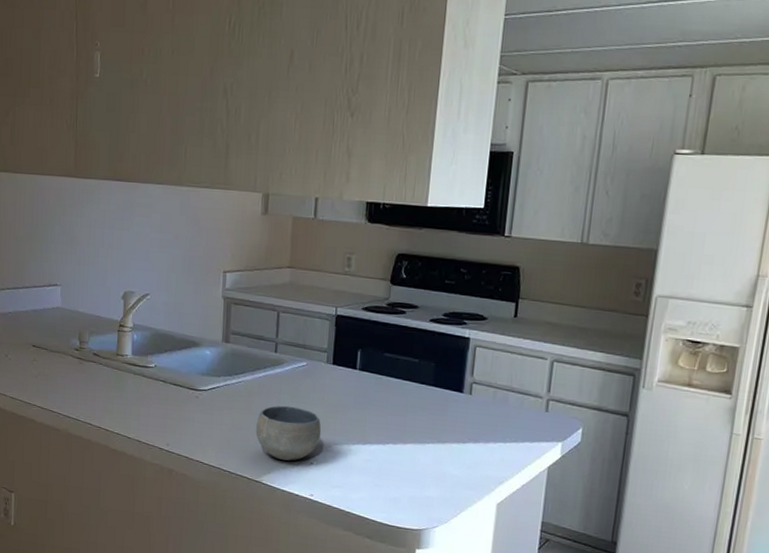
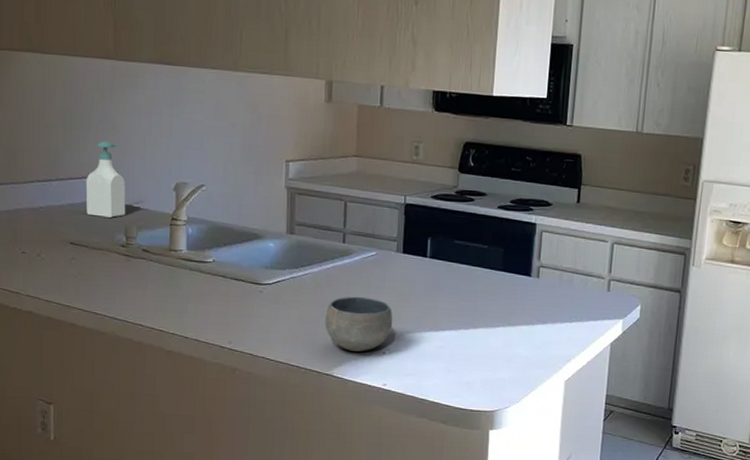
soap bottle: none [47,252,81,323] -> present [85,141,126,218]

